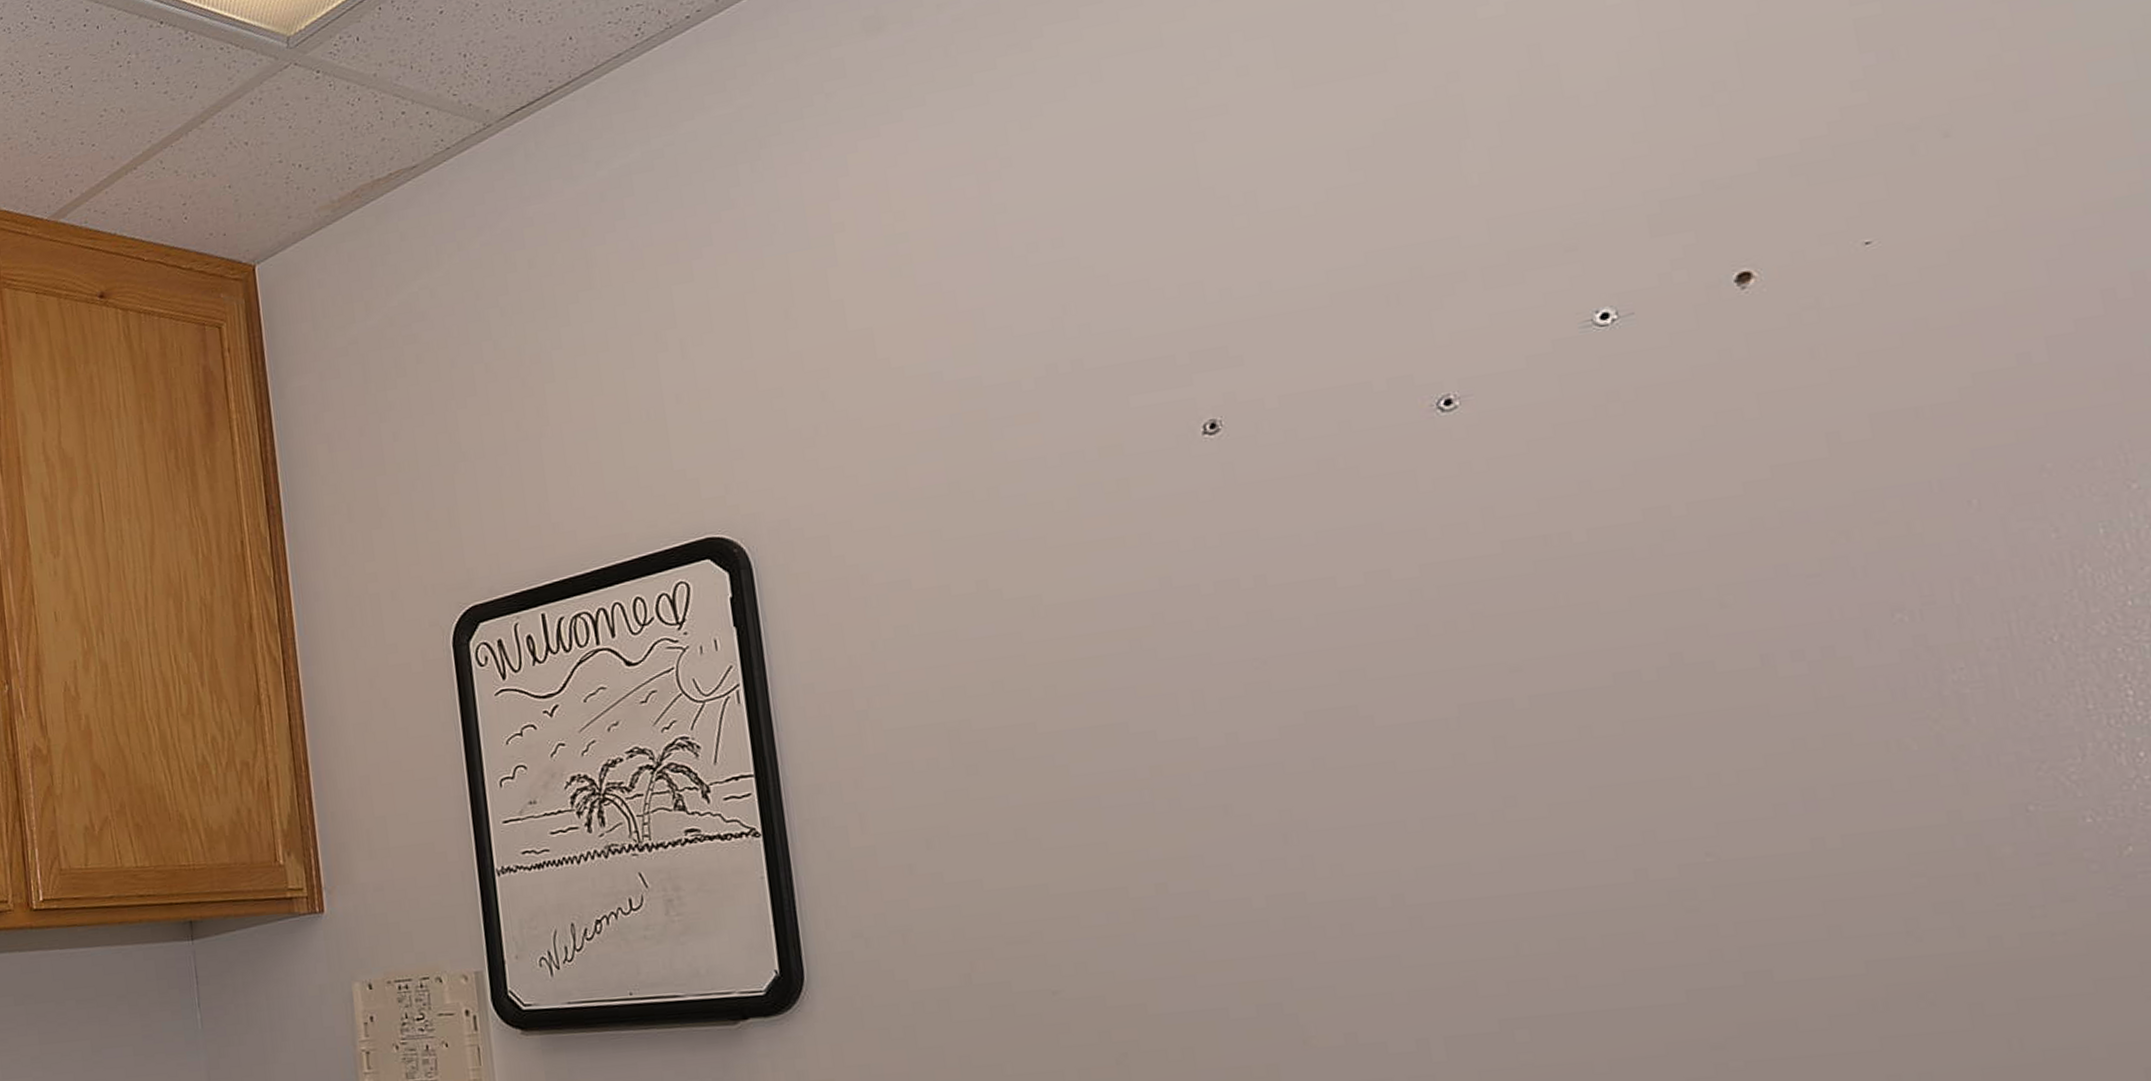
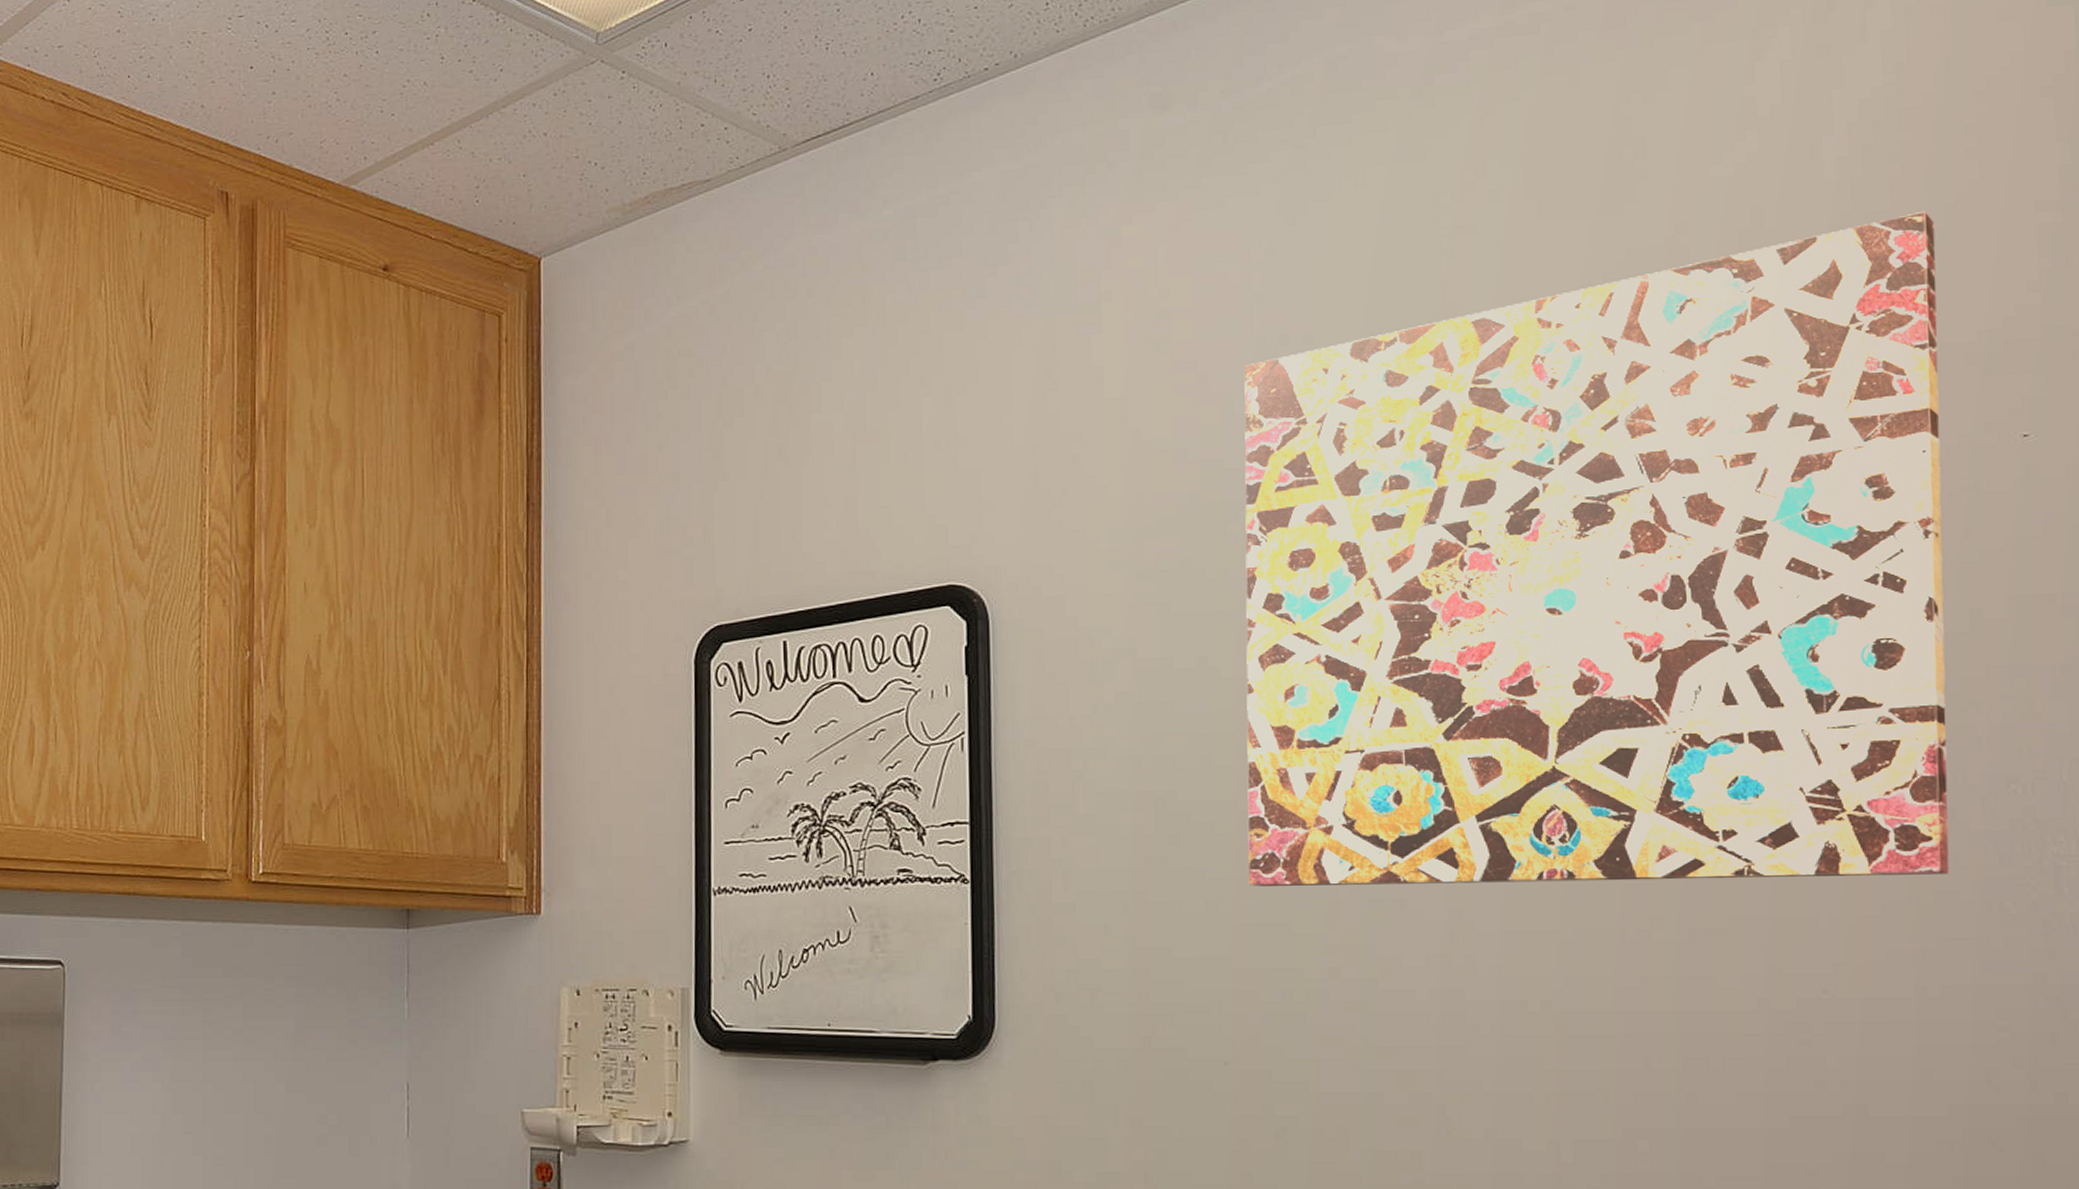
wall art: none [993,22,1836,809] -> present [1244,210,1950,886]

